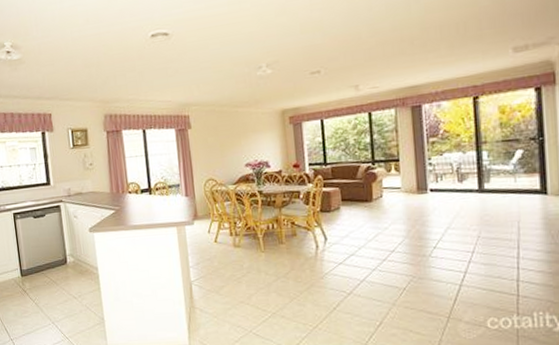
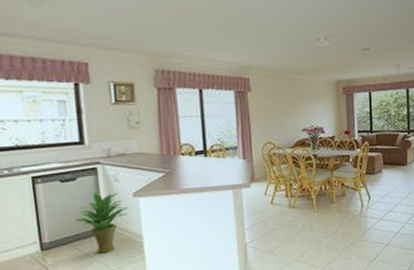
potted plant: none [45,227,86,282] -> present [76,192,128,254]

